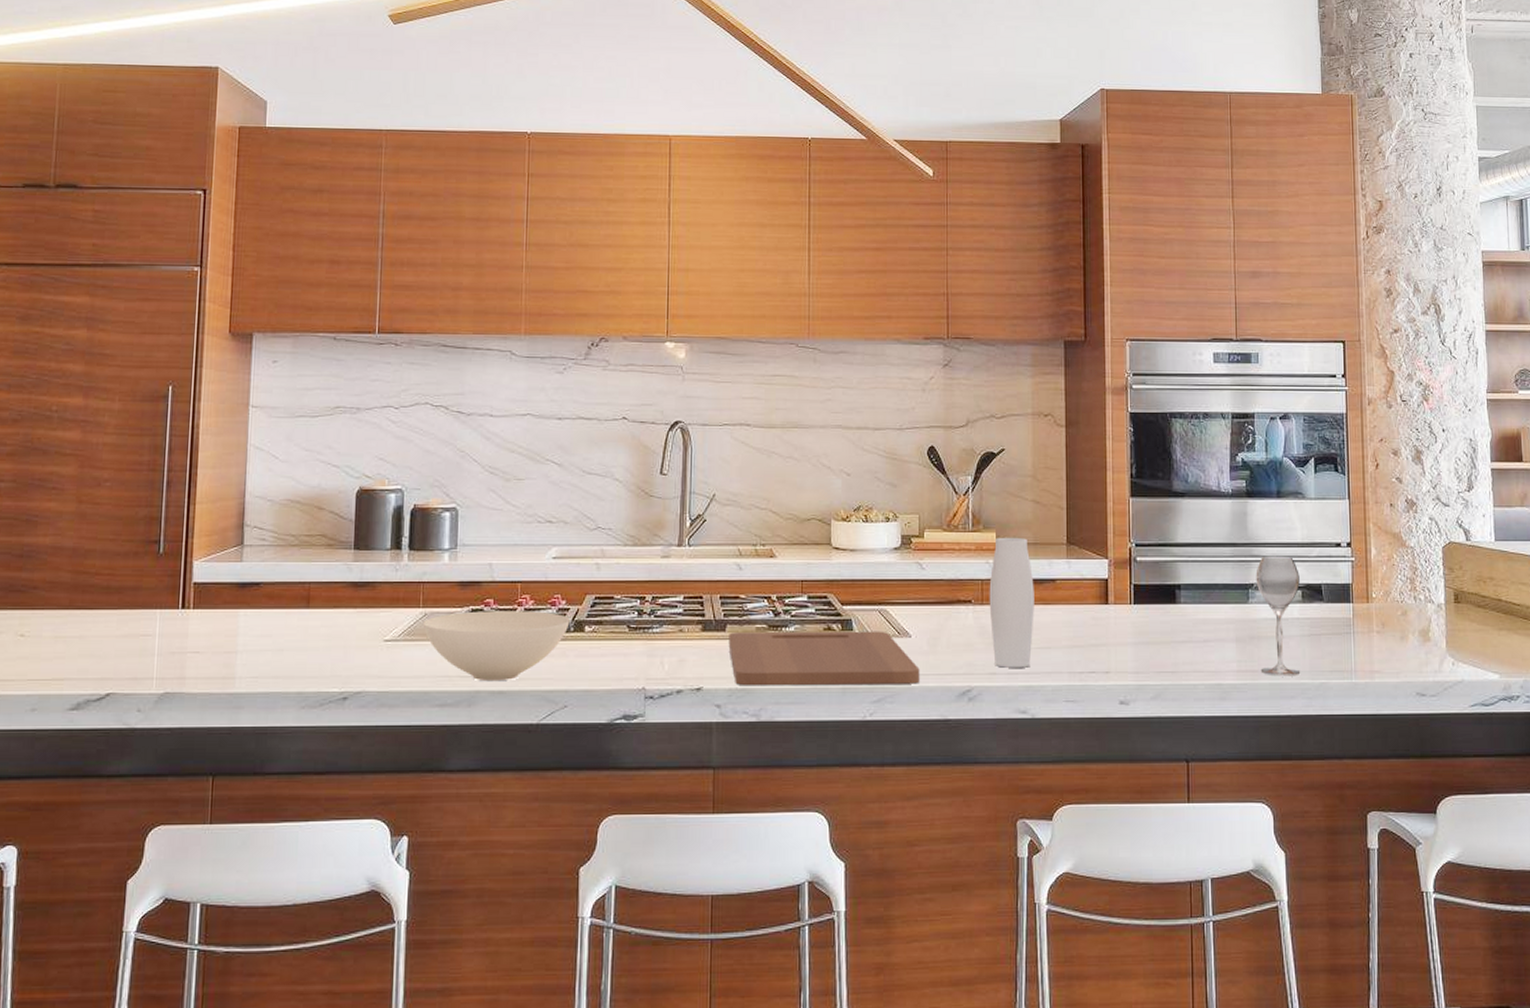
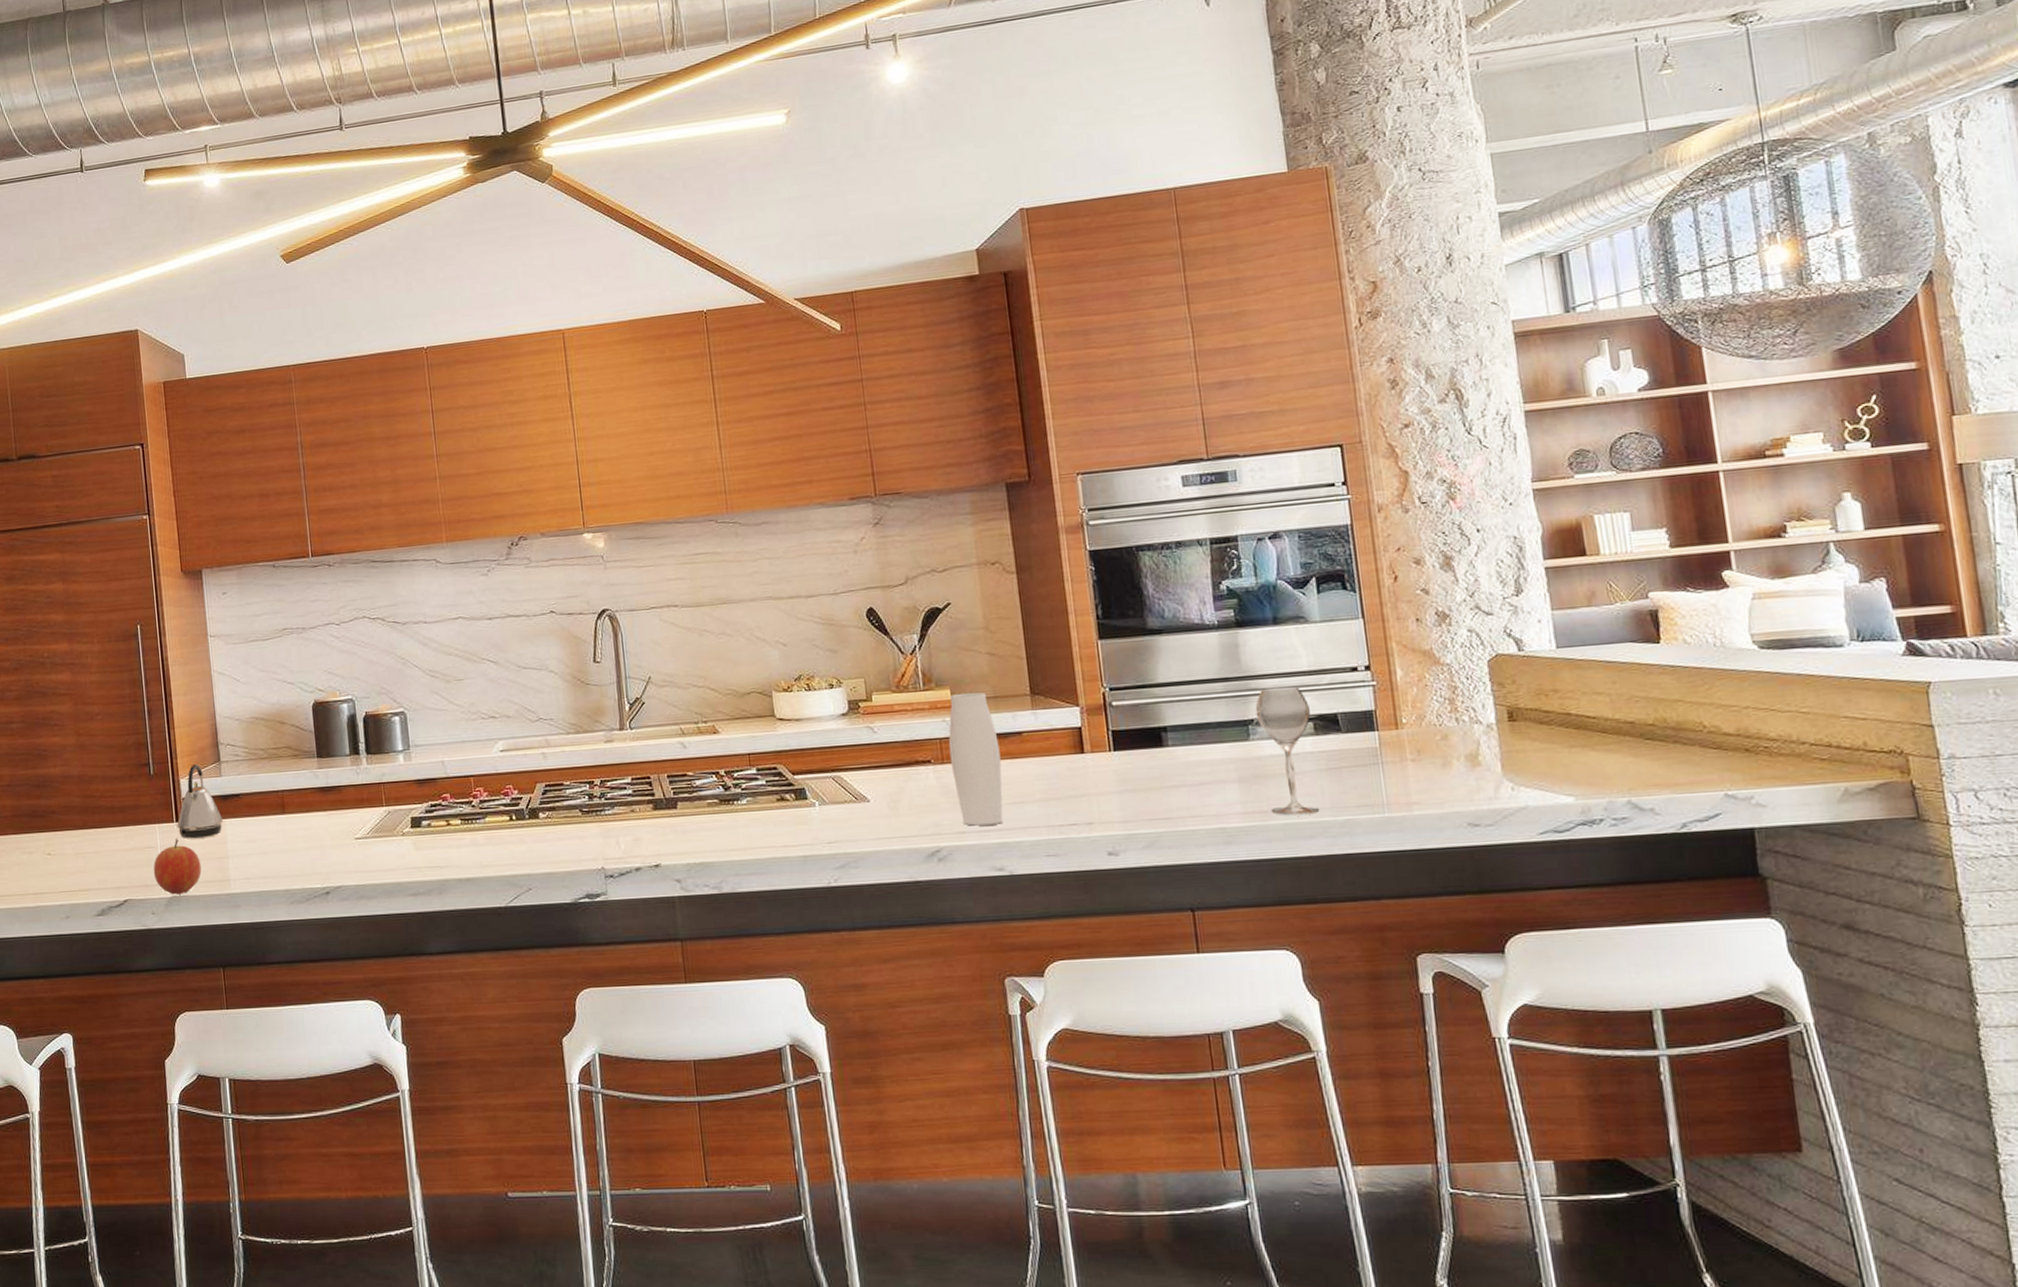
fruit: none [146,628,204,691] -> present [153,839,202,895]
kettle: none [182,546,238,629] -> present [177,764,224,839]
bowl: present [422,611,570,682] -> none [387,802,524,871]
cutting board: present [728,631,920,686] -> none [680,797,884,860]

